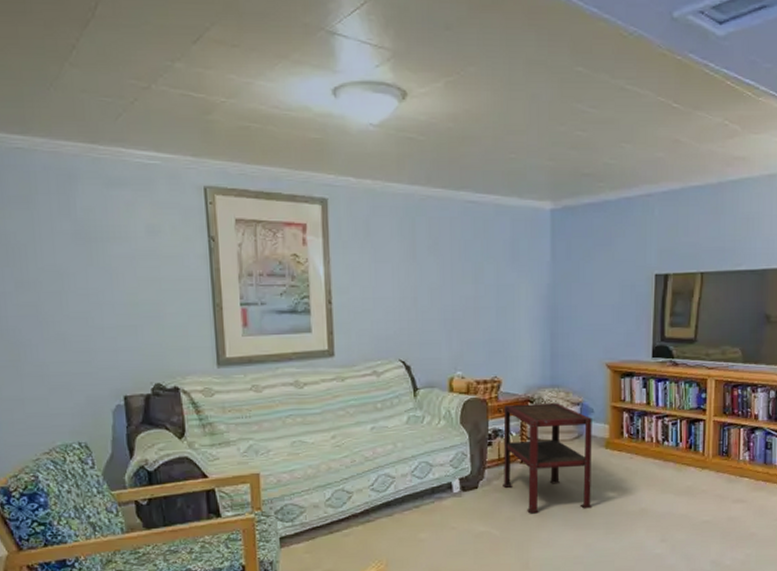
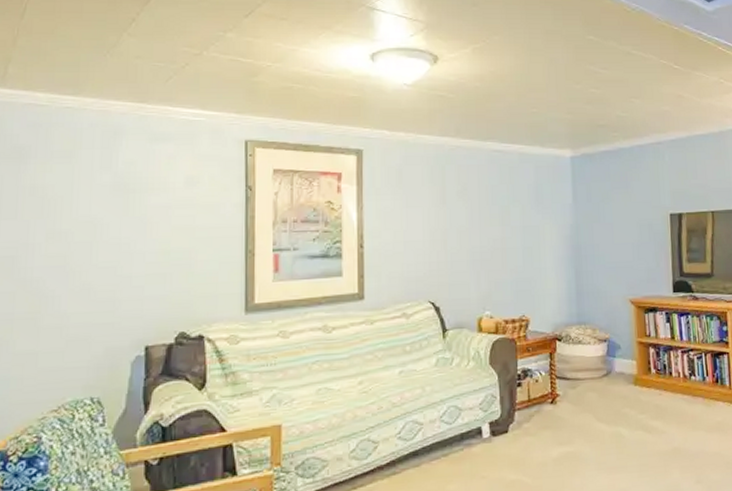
side table: present [503,403,593,514] -> none [532,340,625,458]

